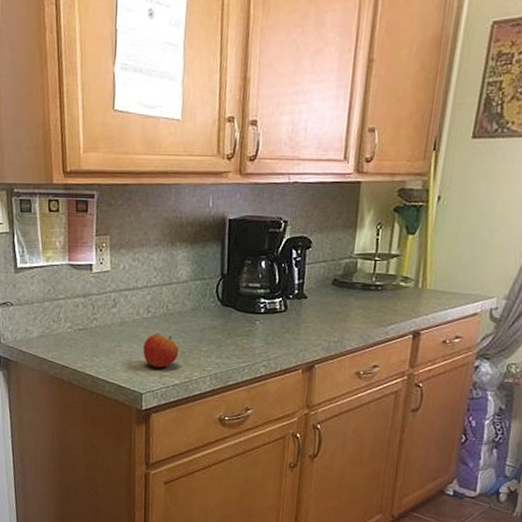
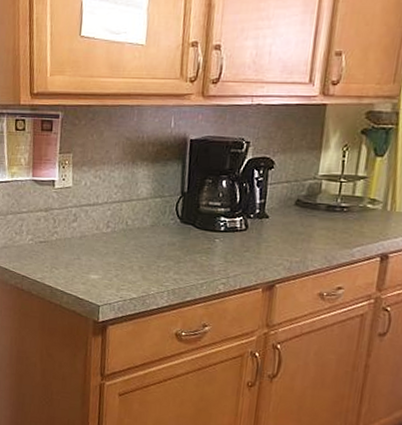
apple: present [143,334,179,368] -> none [101,248,138,282]

